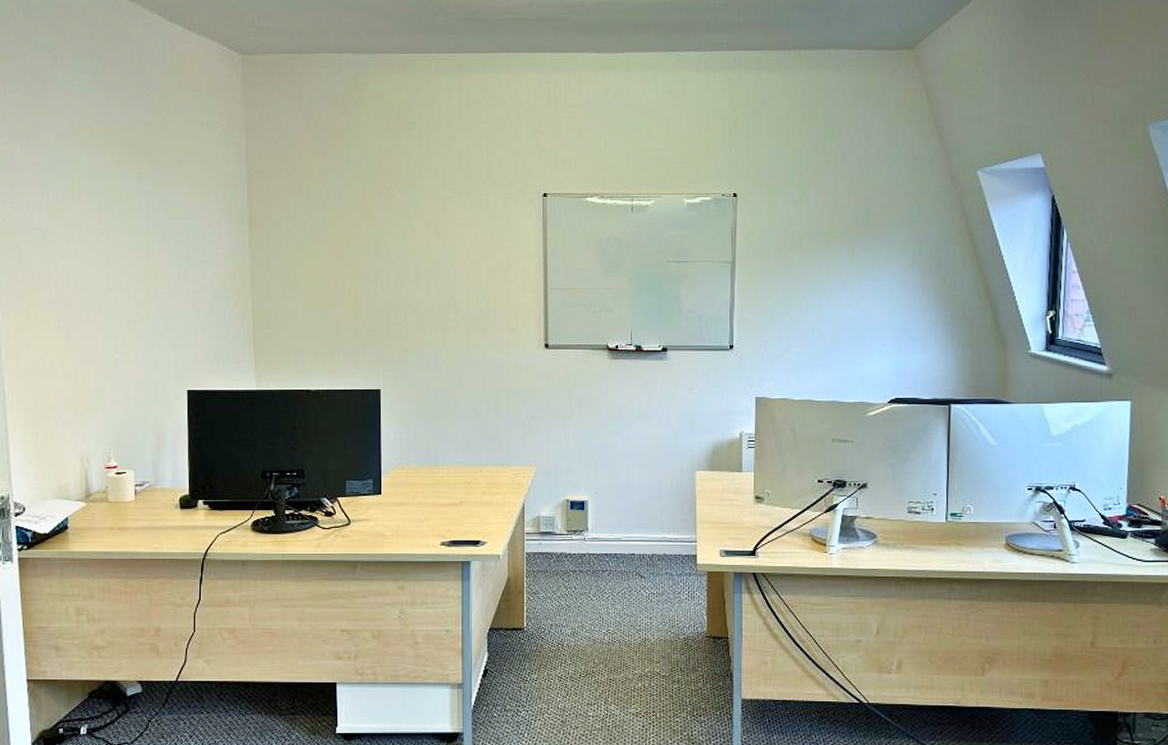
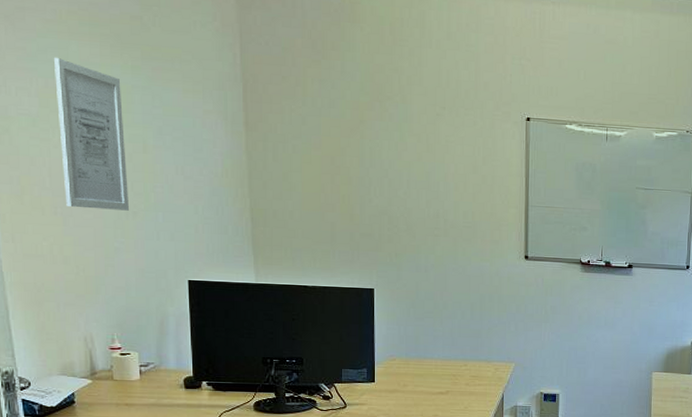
wall art: none [65,169,131,320] -> present [54,57,129,211]

